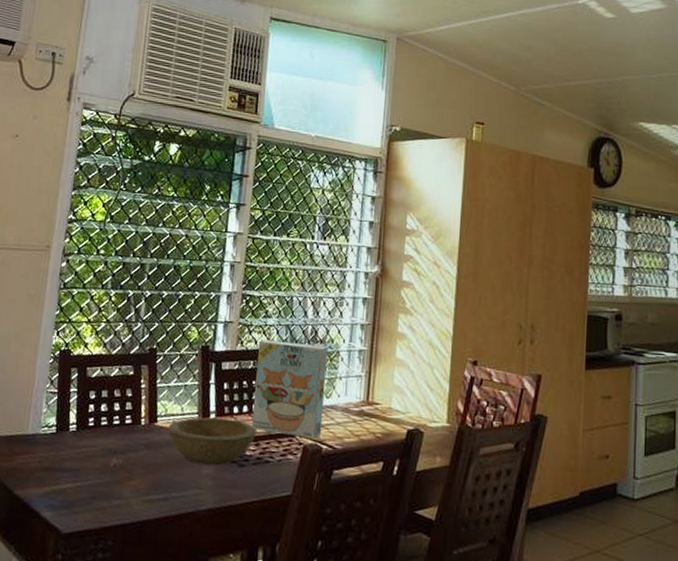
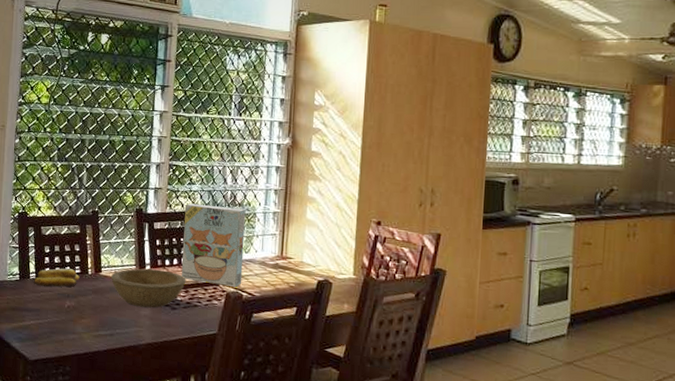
banana: none [74,417,130,442] -> present [34,268,80,287]

